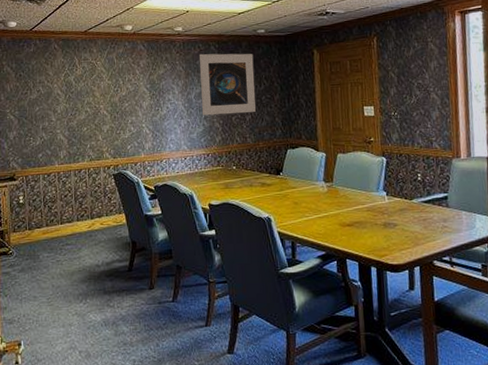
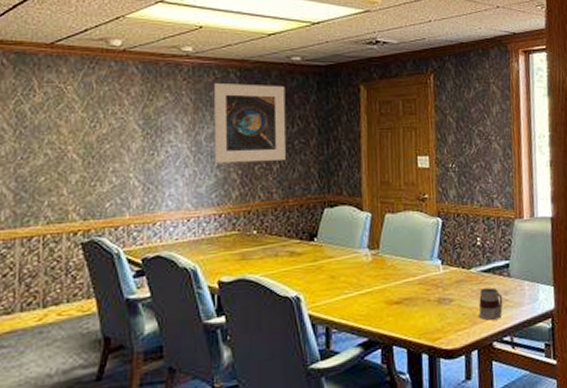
mug: none [419,216,442,243] -> present [478,287,503,320]

